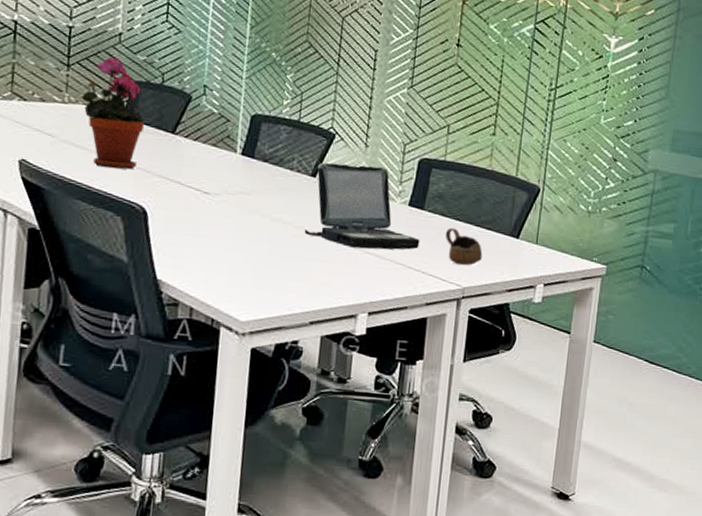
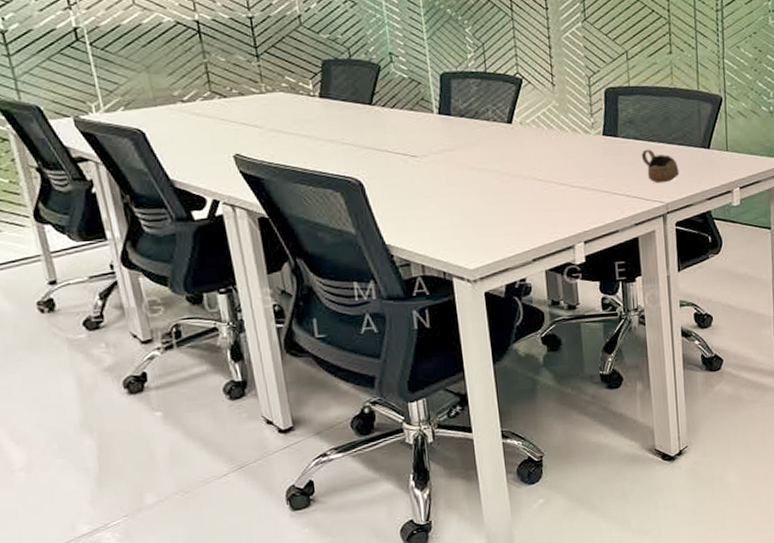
potted plant: present [81,57,144,170] -> none [276,40,343,149]
laptop: present [304,162,420,250] -> none [511,103,620,184]

